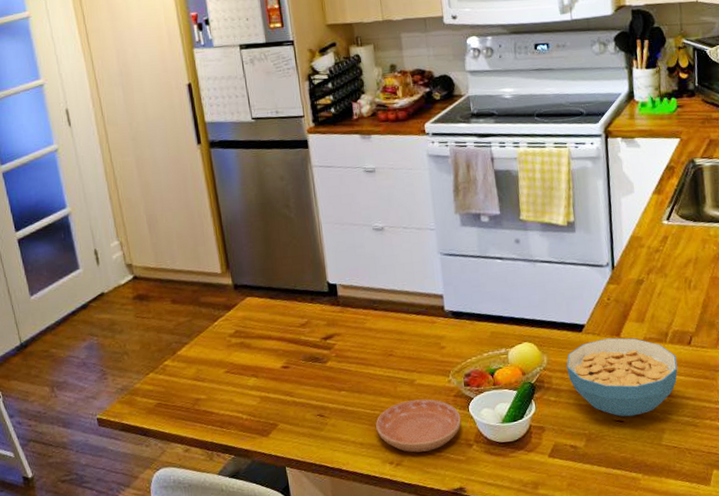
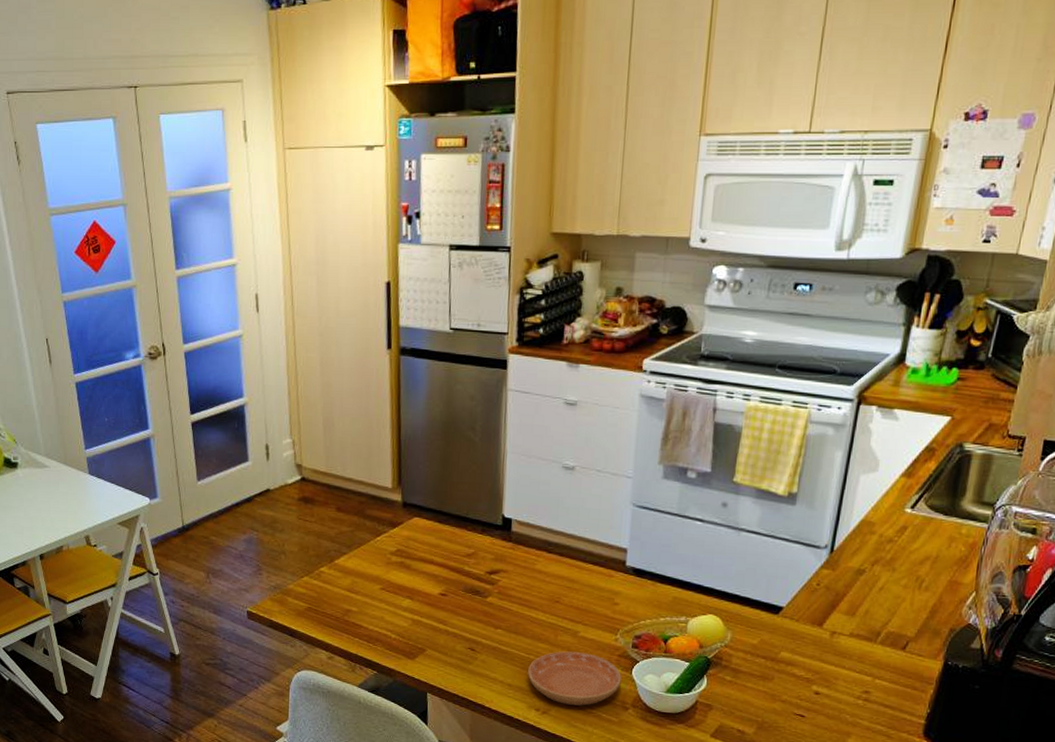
cereal bowl: present [566,338,678,417] -> none [751,625,885,714]

